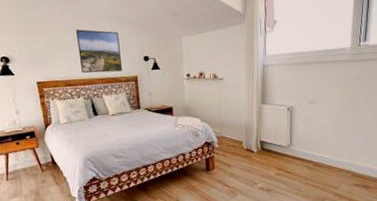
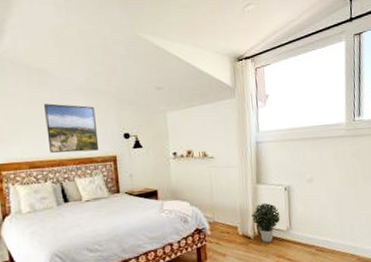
potted plant: none [255,121,282,157] -> present [250,202,281,243]

